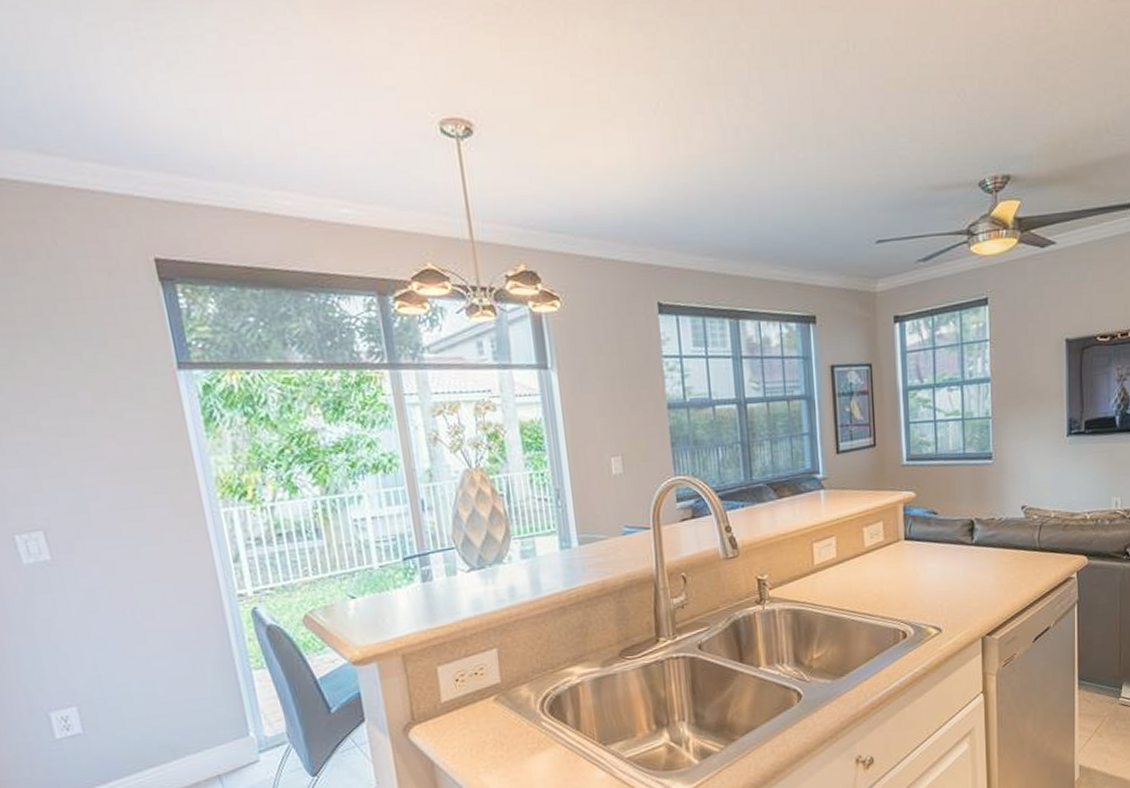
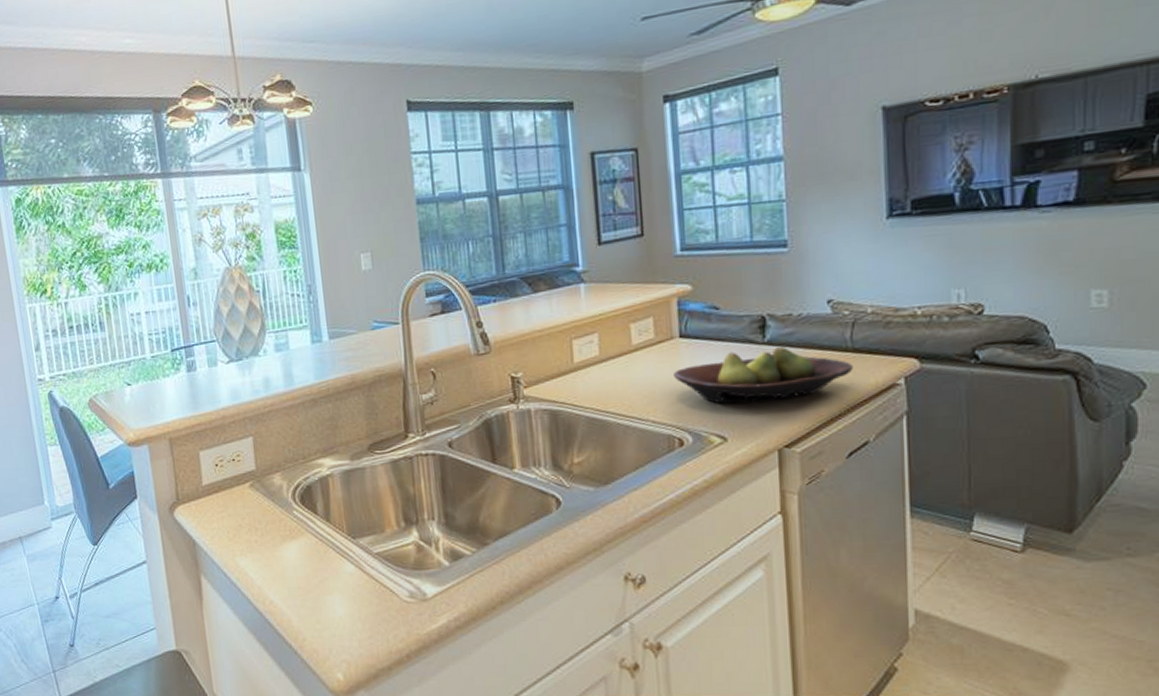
fruit bowl: none [898,547,1040,599] -> present [672,346,854,404]

